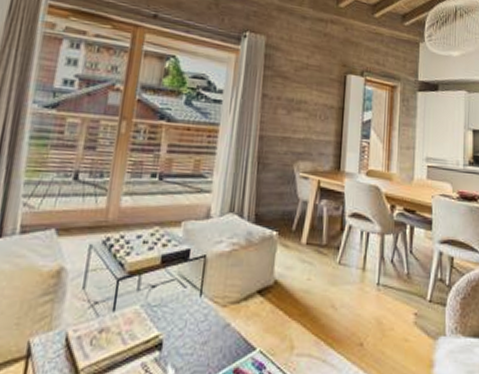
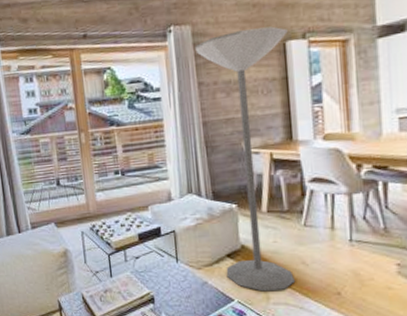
floor lamp: none [252,53,350,339] -> present [195,26,296,292]

